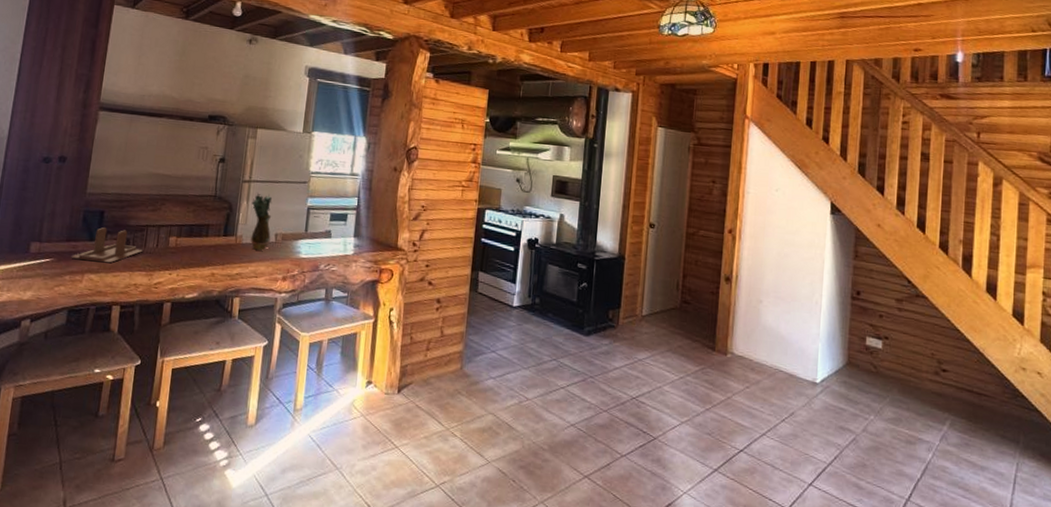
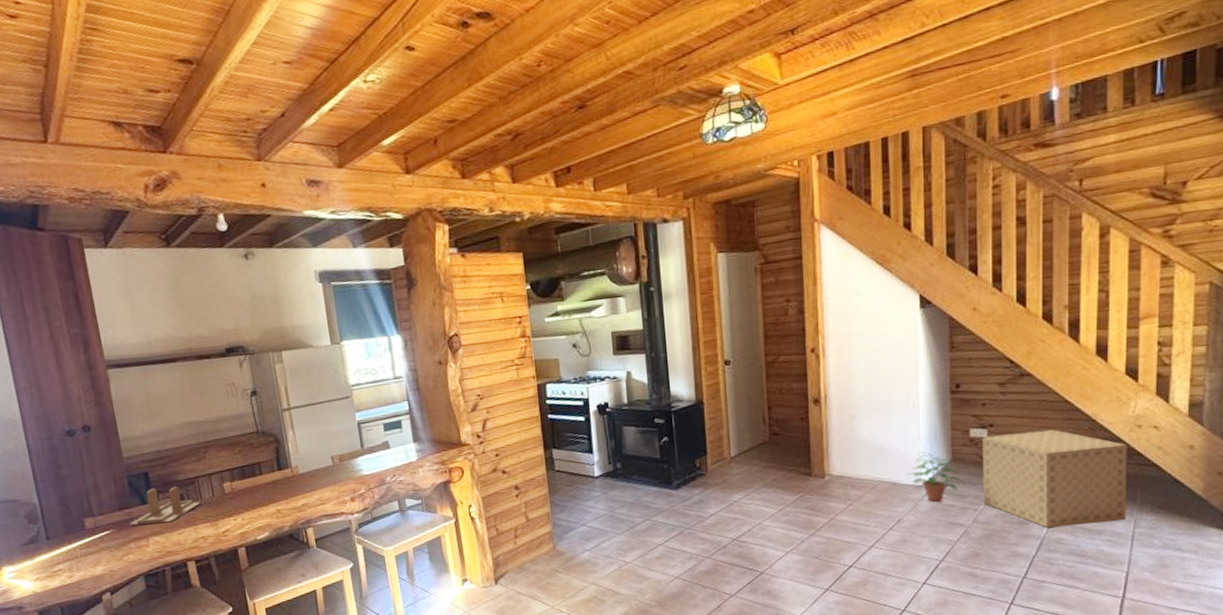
vase: present [250,193,272,251] -> none [297,419,328,477]
potted plant: none [803,349,857,403] -> present [906,451,964,502]
storage box: none [874,347,1012,462] -> present [982,429,1127,528]

